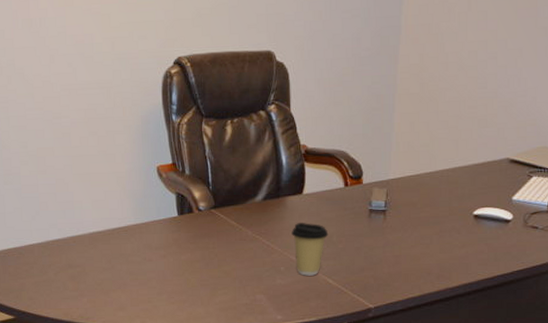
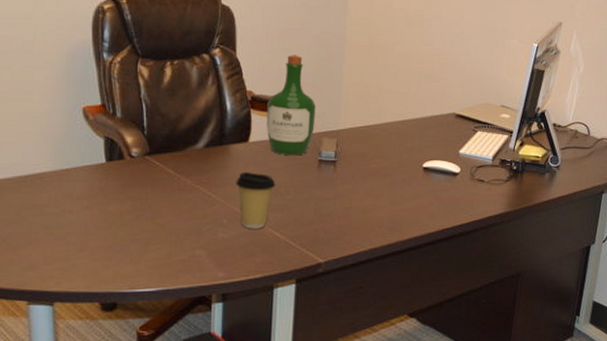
wine bottle: none [319,107,366,206] -> present [266,55,316,156]

